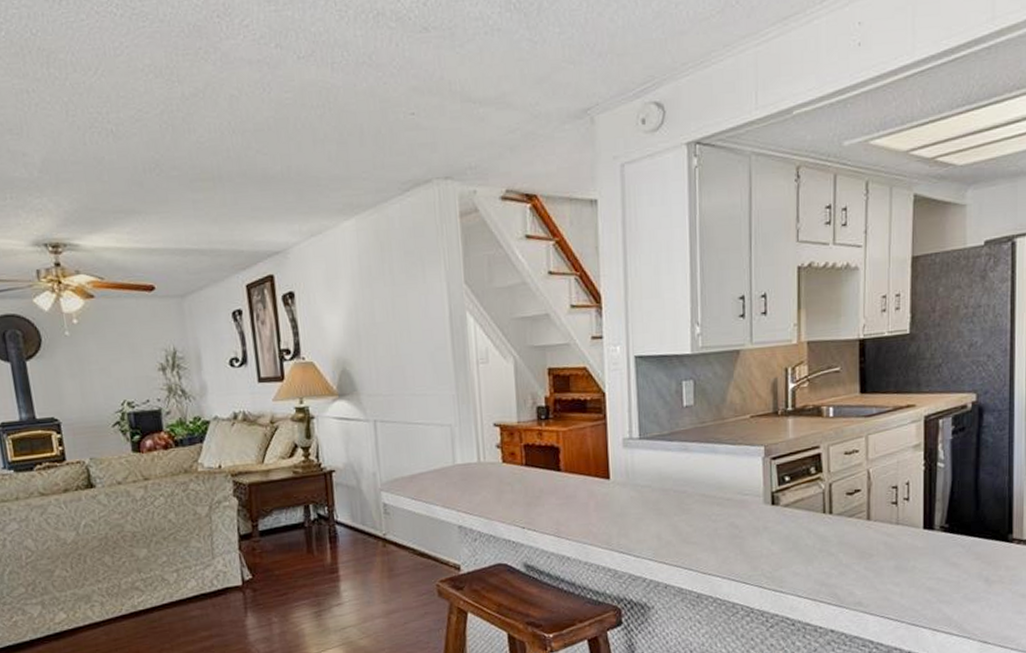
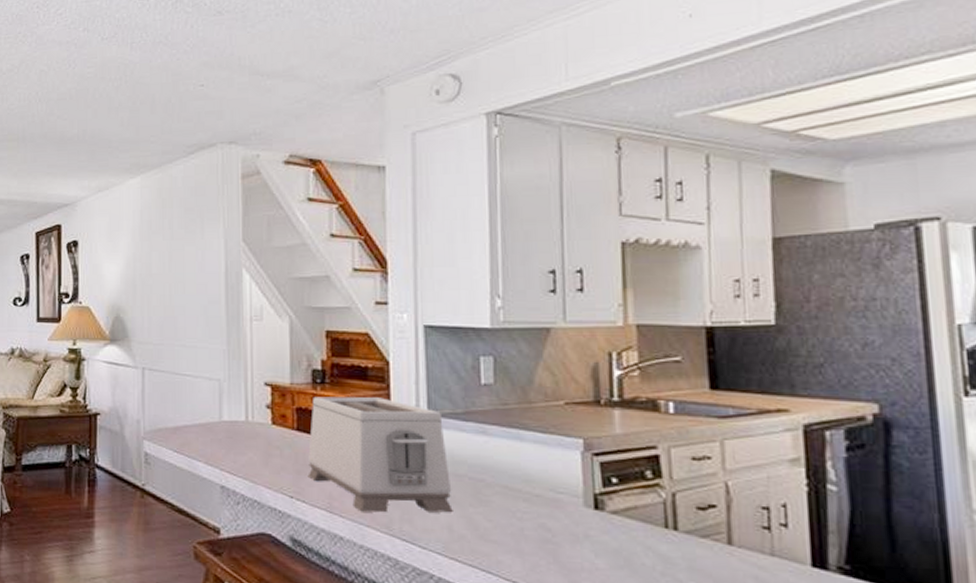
toaster: none [536,427,661,533] -> present [307,396,453,513]

